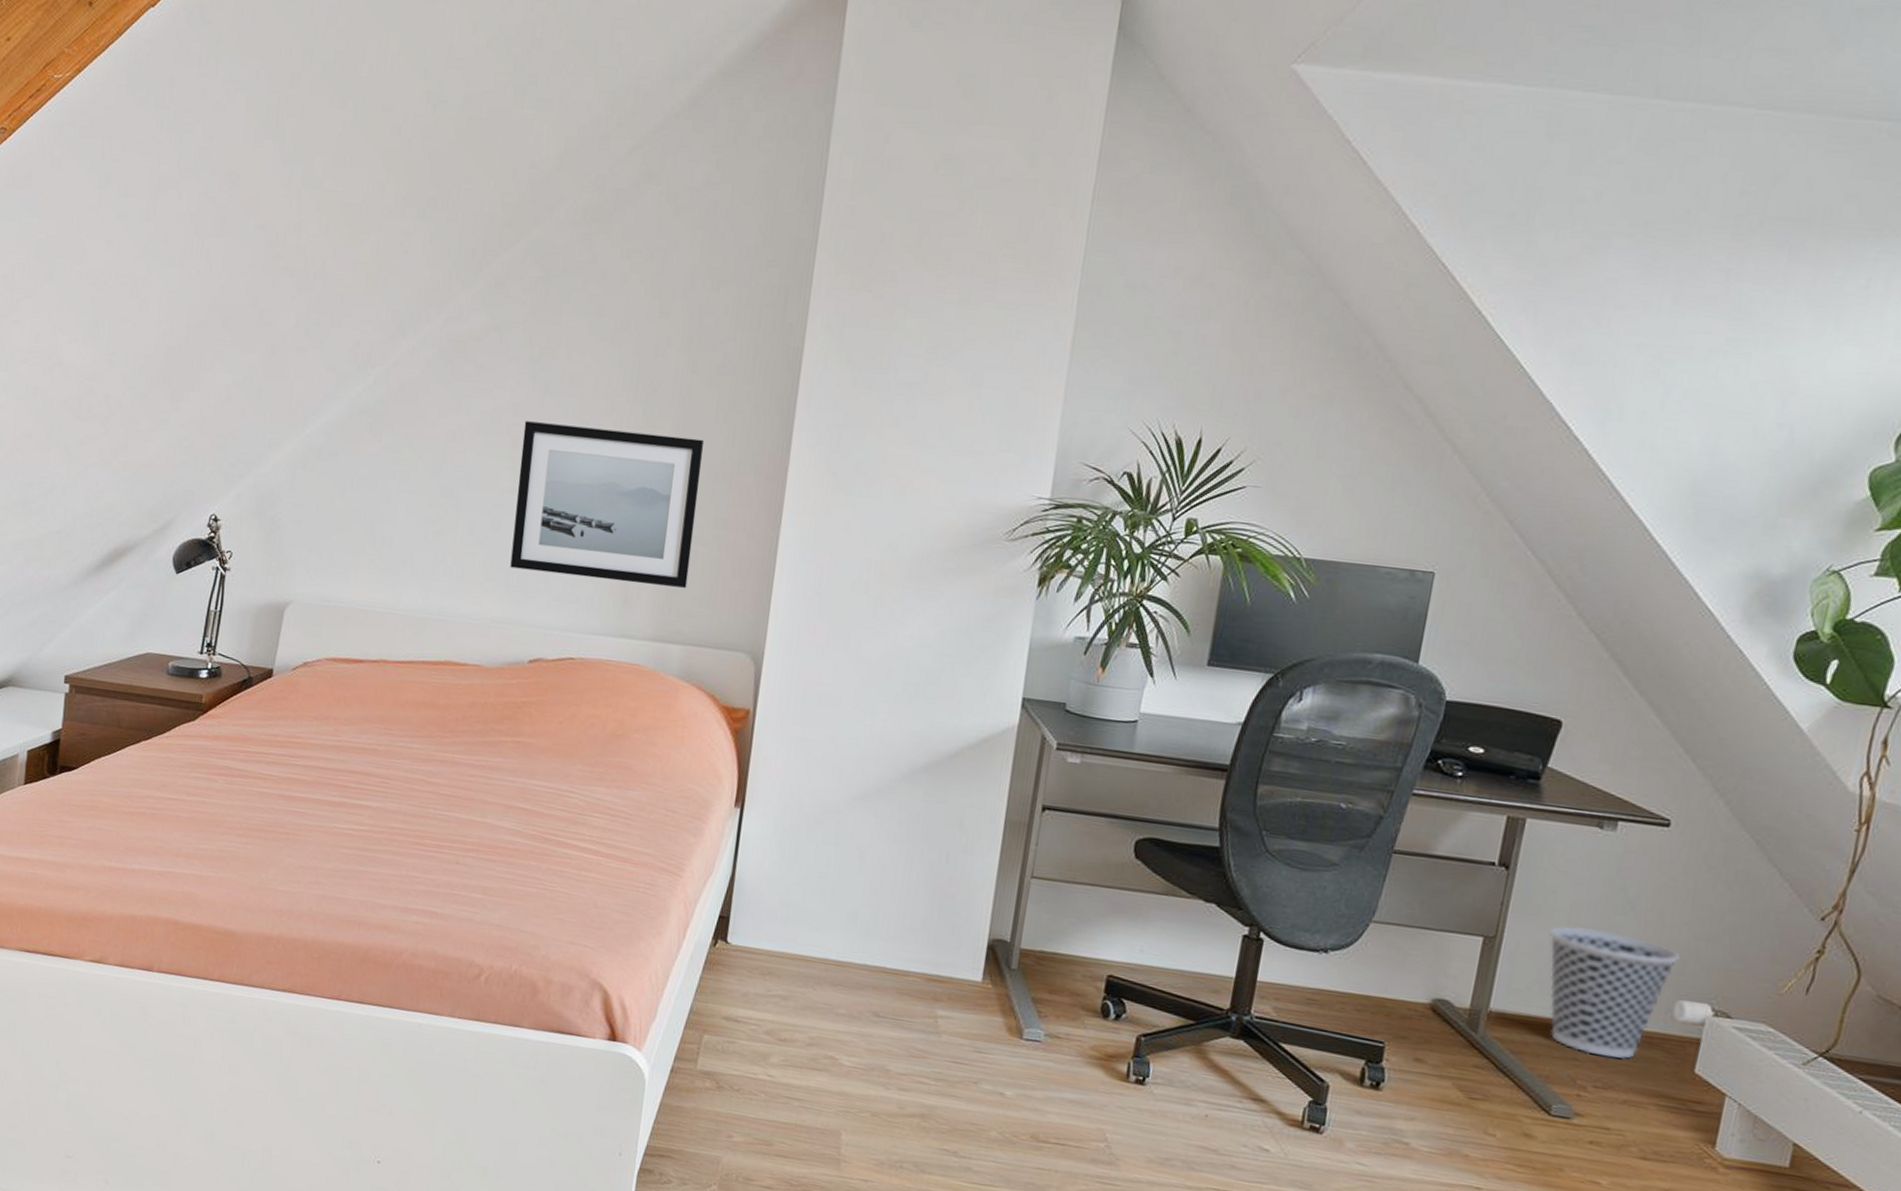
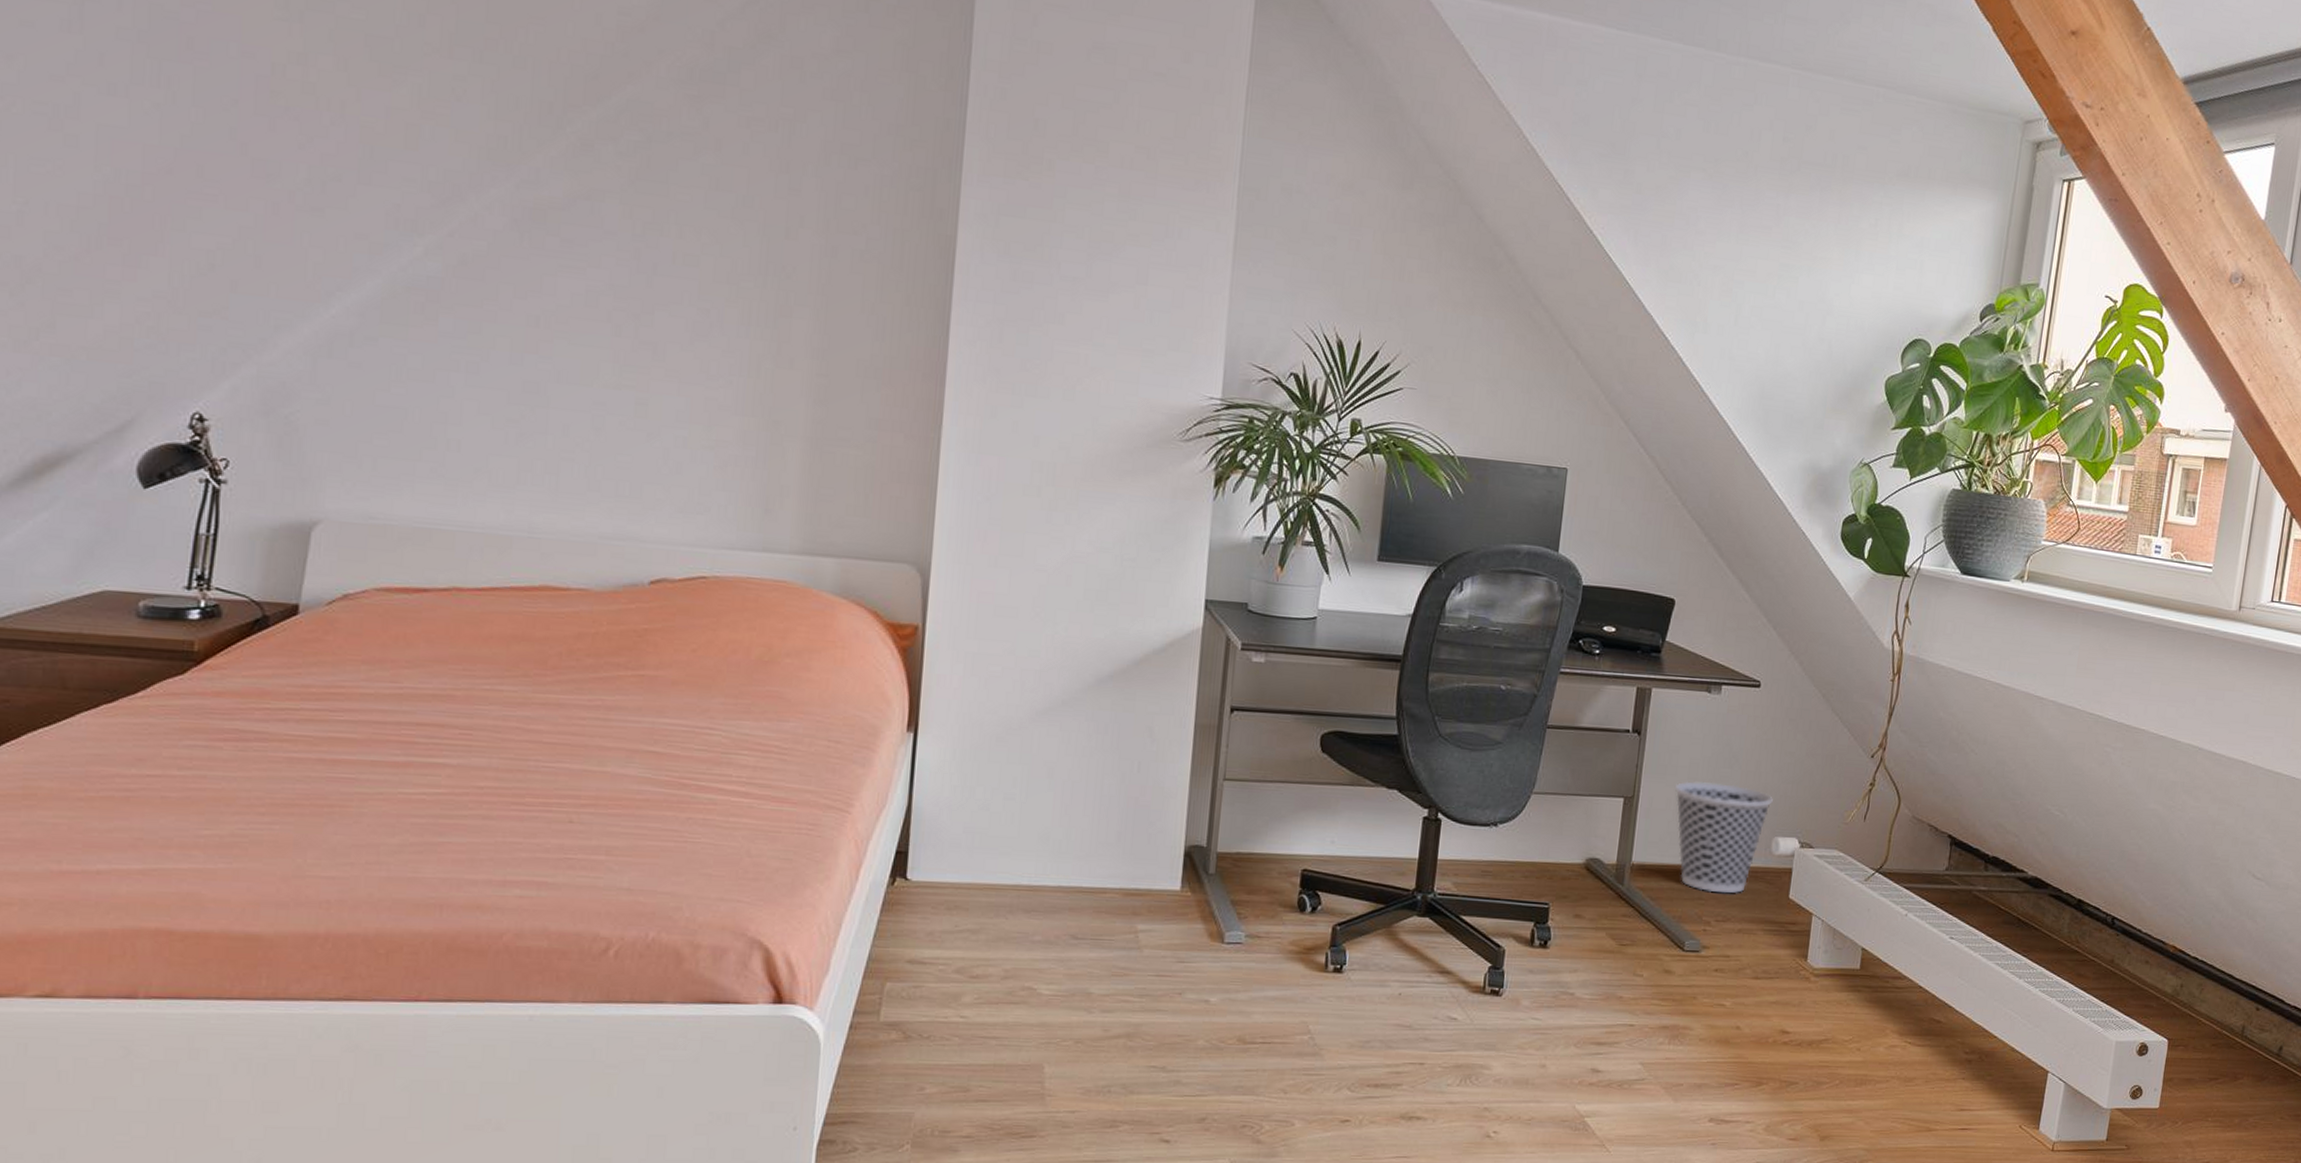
wall art: present [510,421,704,588] -> none [619,306,850,495]

